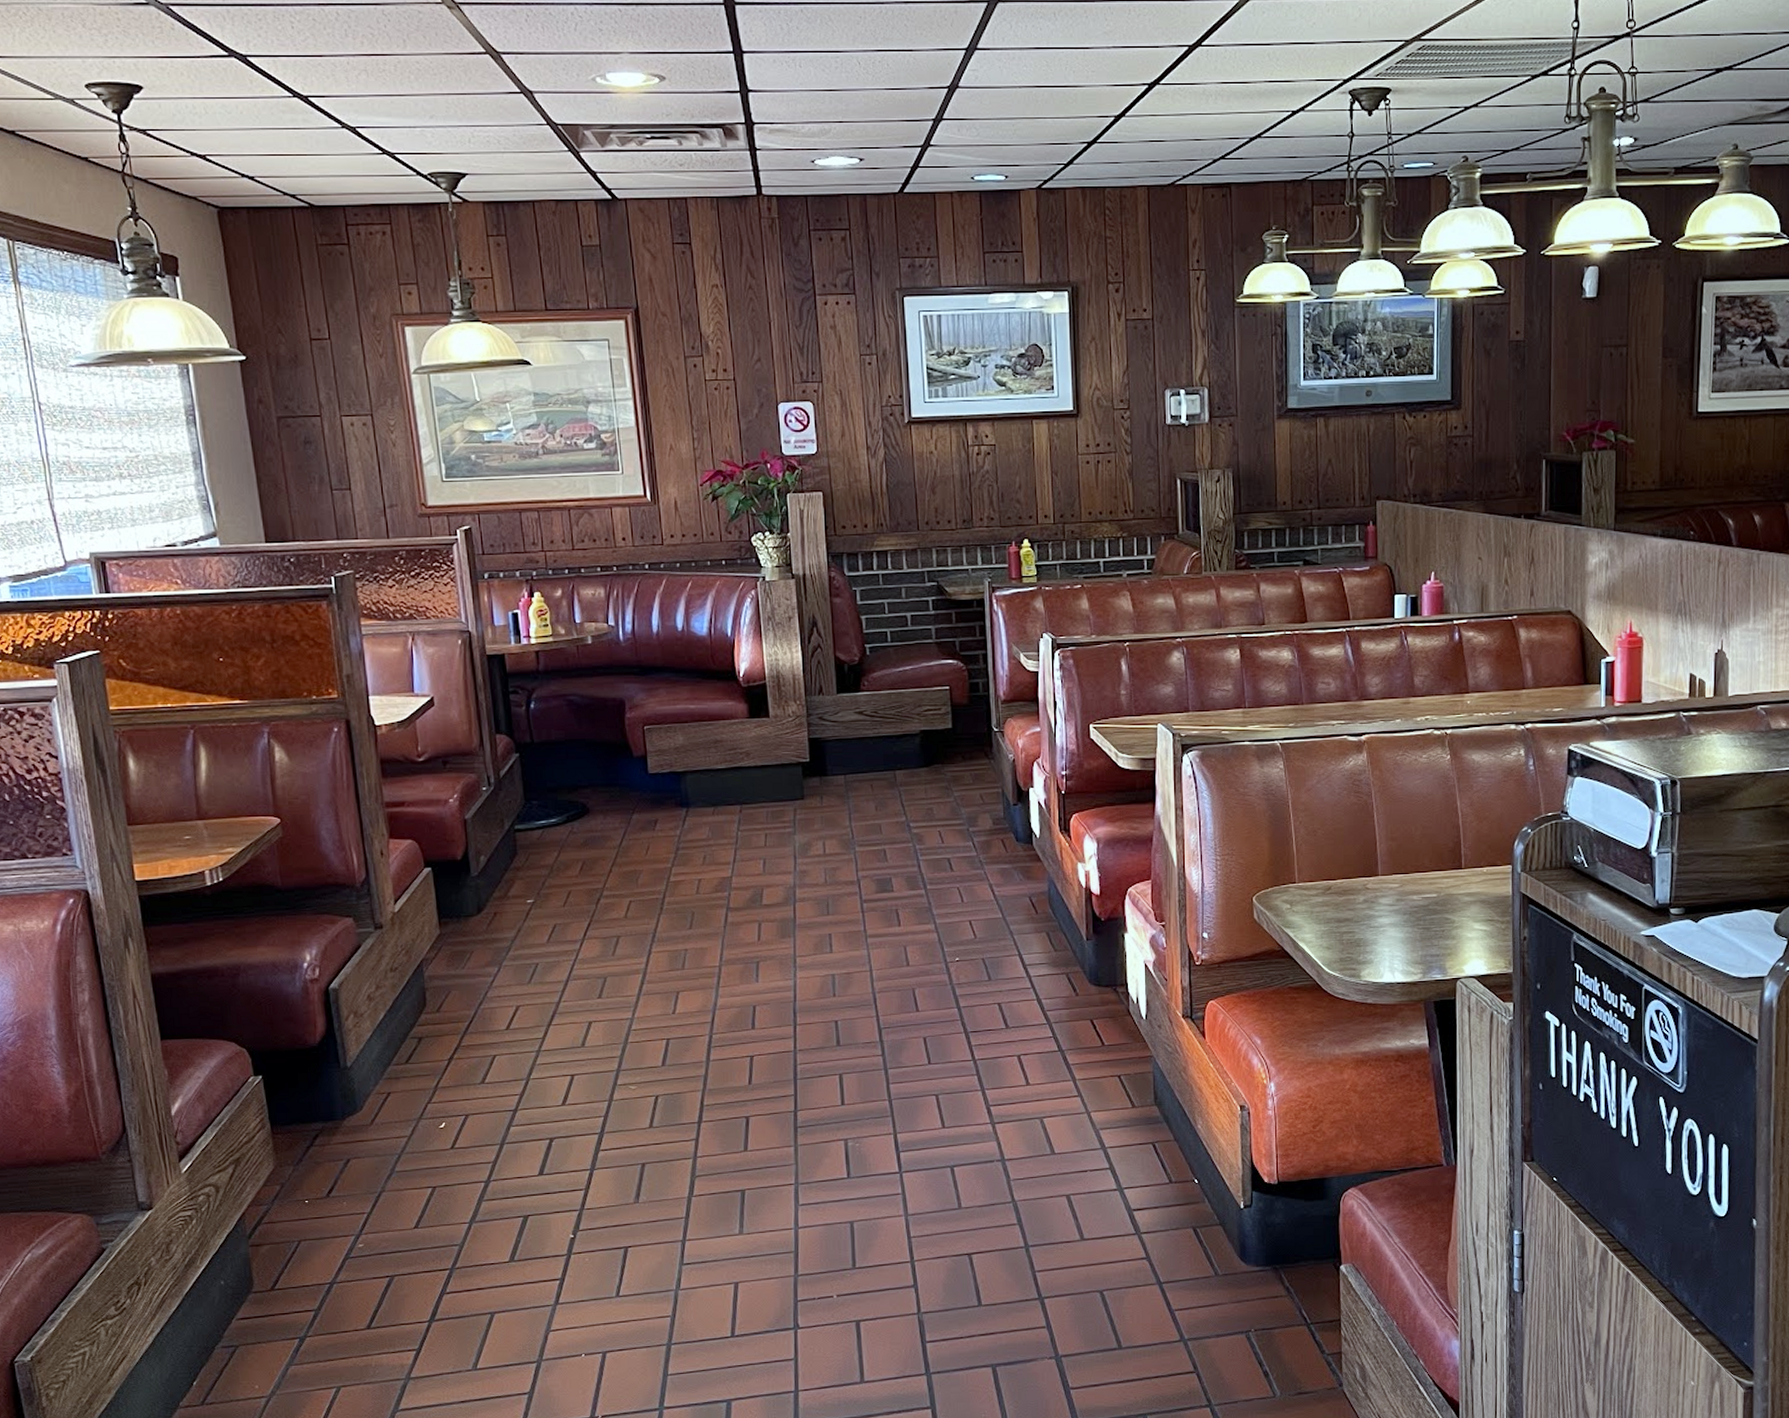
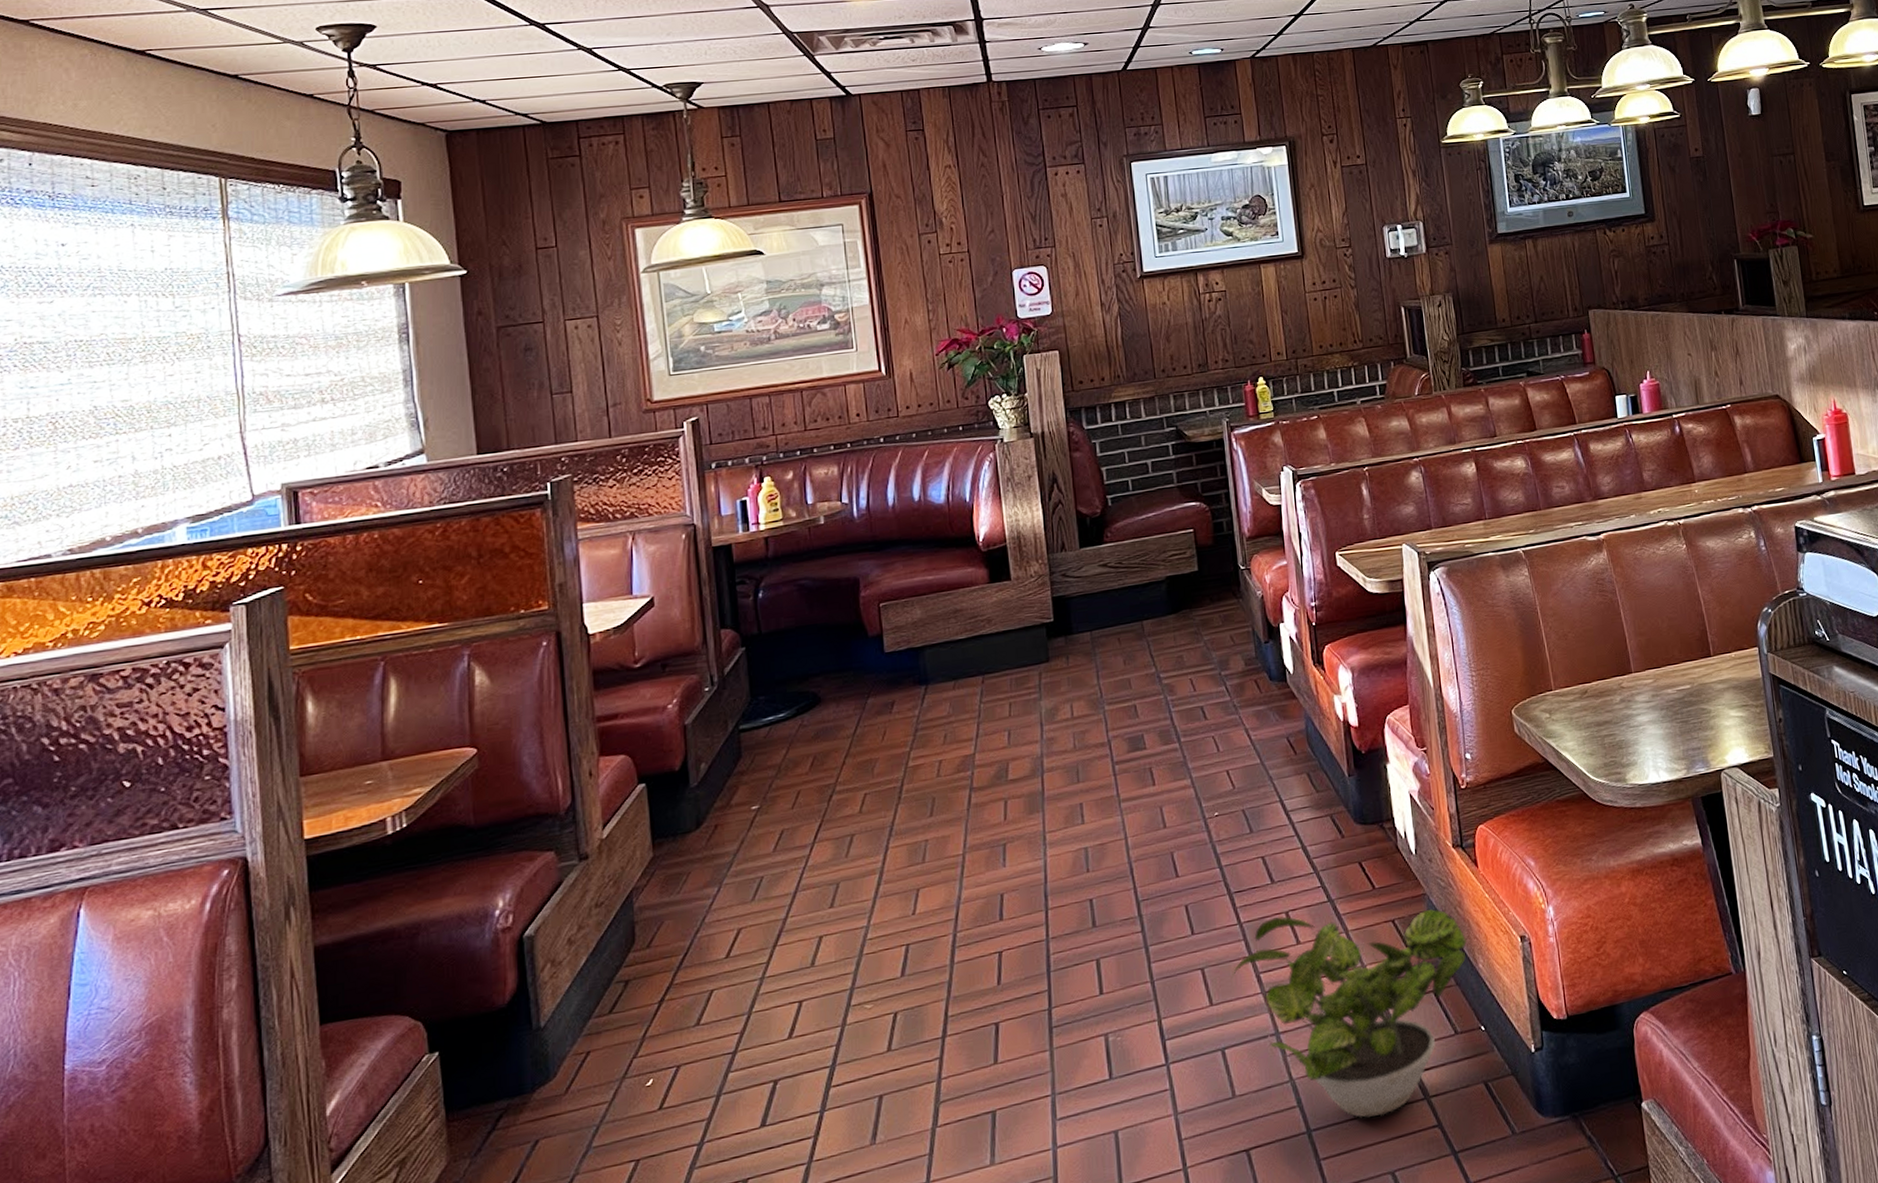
potted plant: none [964,1058,1188,1243] -> present [1232,908,1467,1118]

